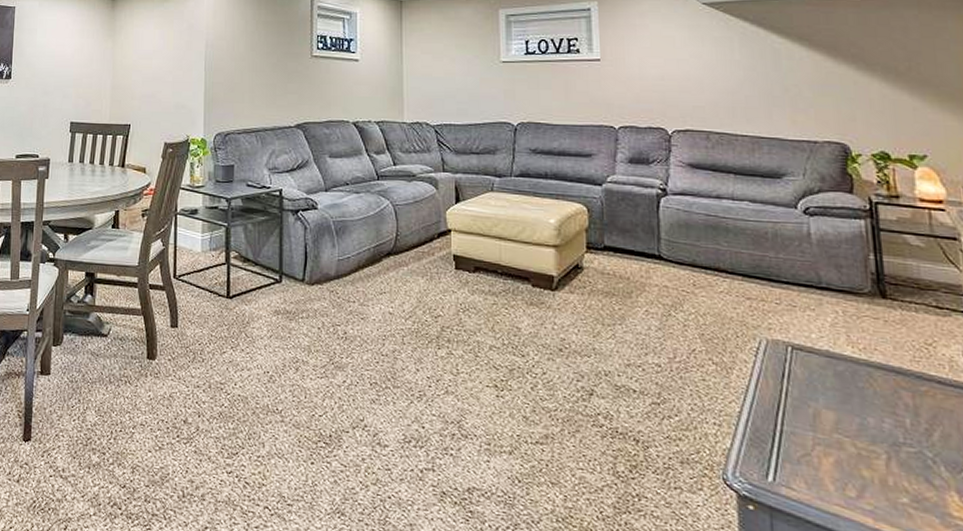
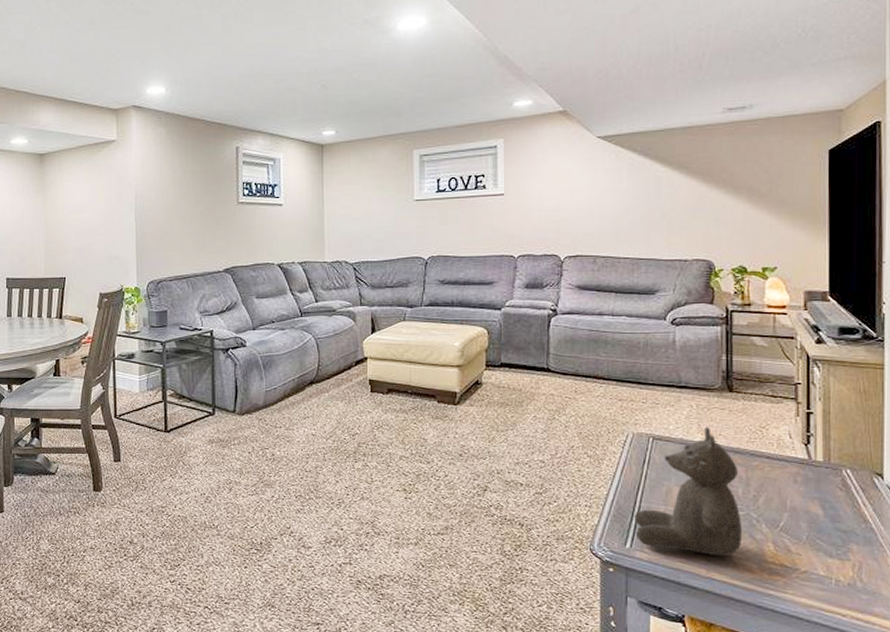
teddy bear: none [775,339,917,505] -> present [633,427,743,557]

